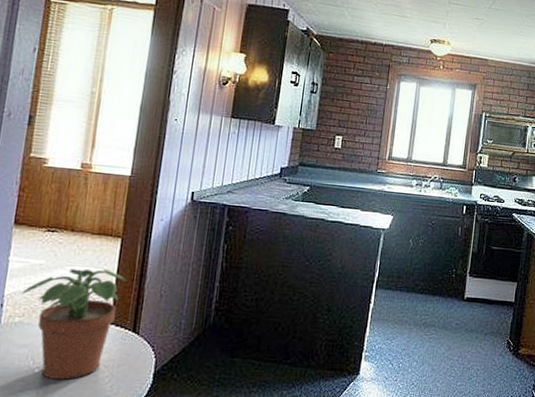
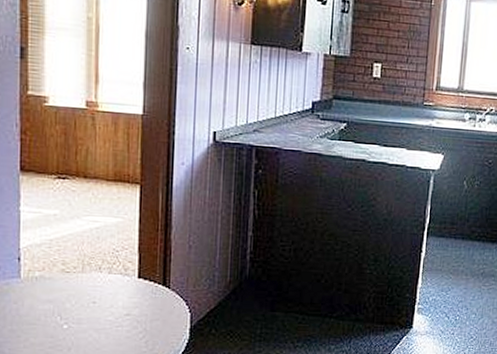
potted plant: present [22,268,127,380] -> none [39,218,151,335]

